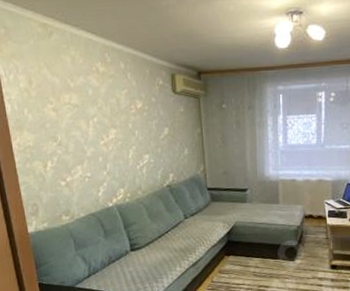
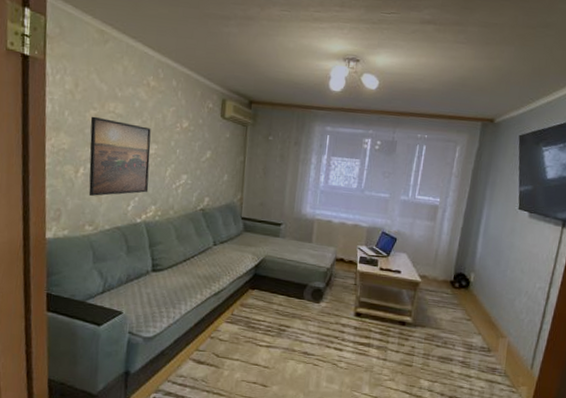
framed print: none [49,110,115,187] -> present [88,116,151,196]

